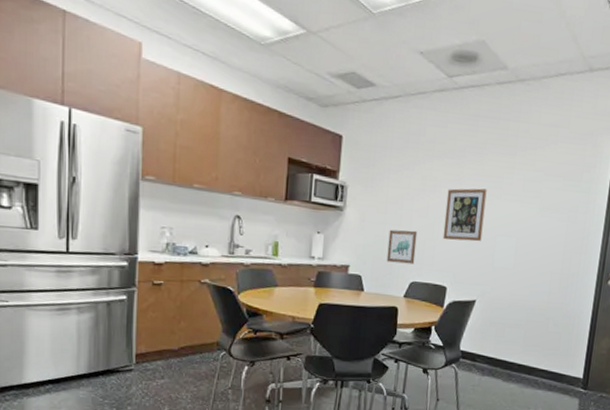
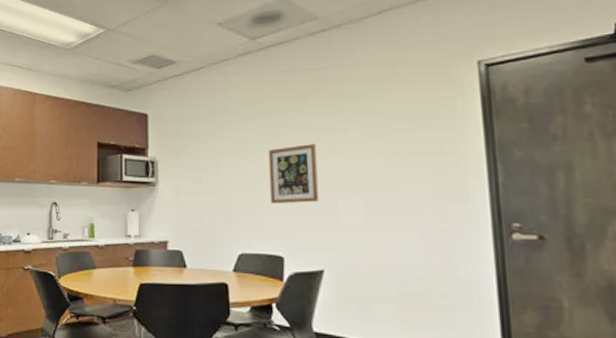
wall art: present [386,229,418,265] -> none [207,198,241,235]

